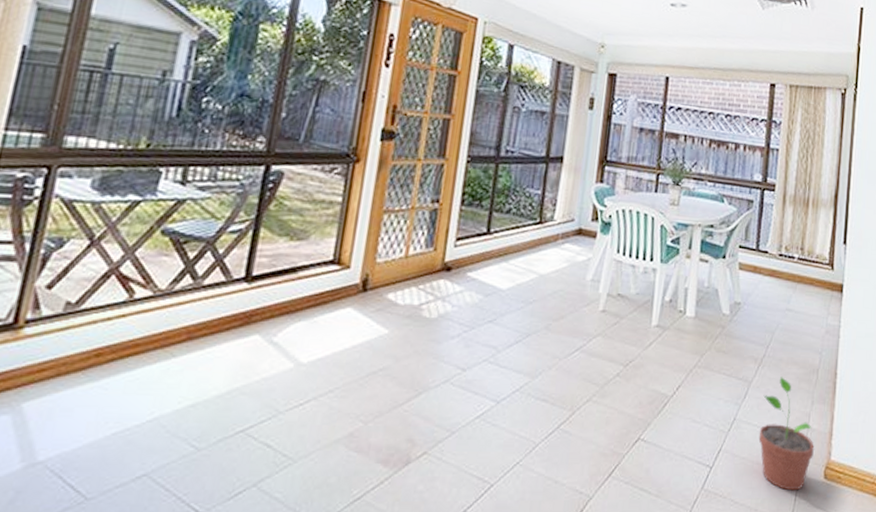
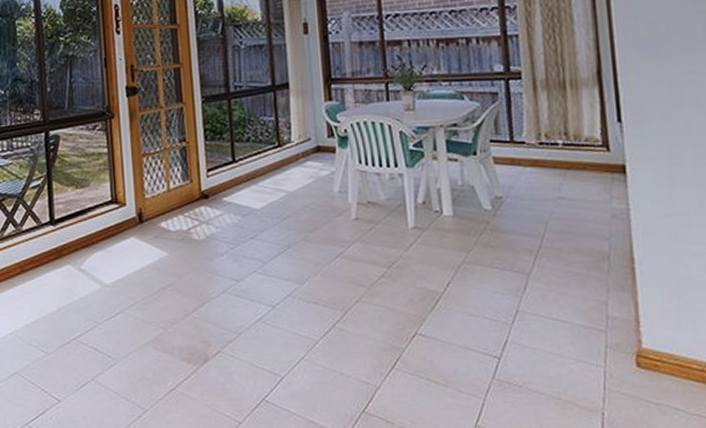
potted plant: present [758,377,815,491] -> none [546,266,620,380]

